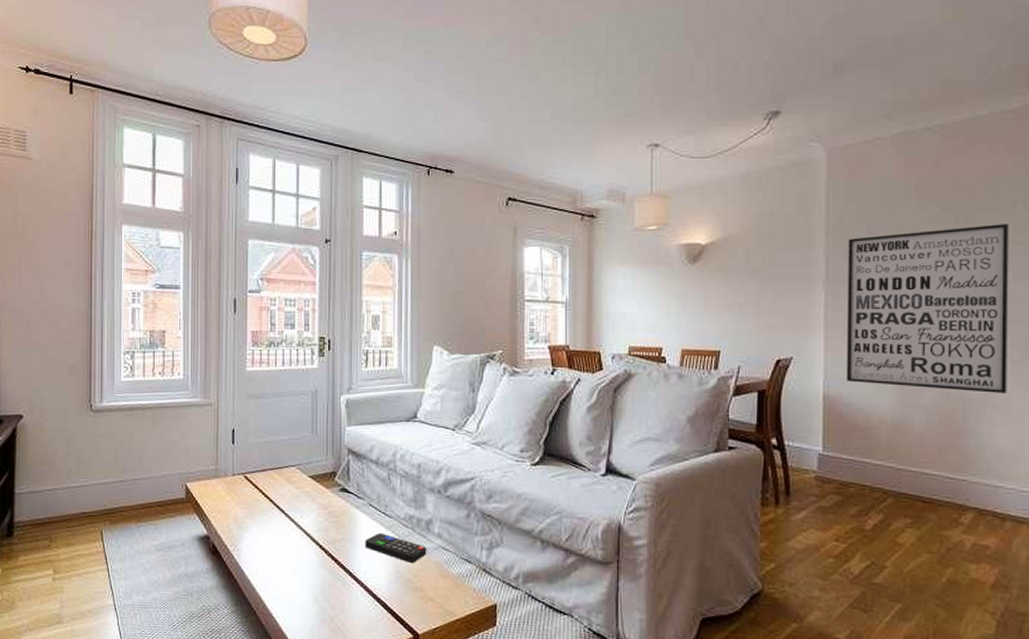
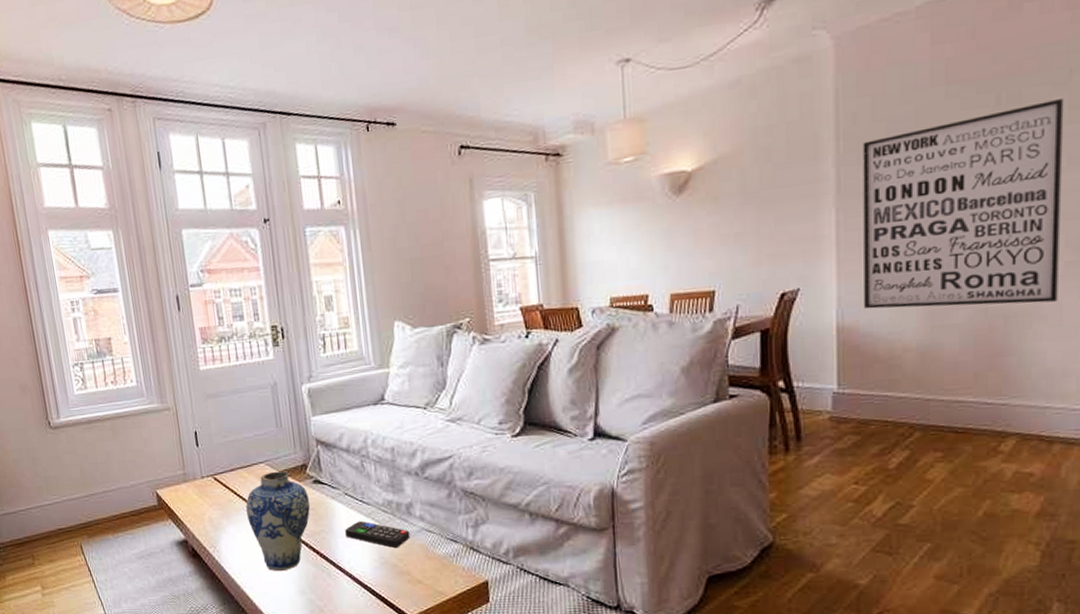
vase: none [272,476,335,577] -> present [246,471,310,572]

